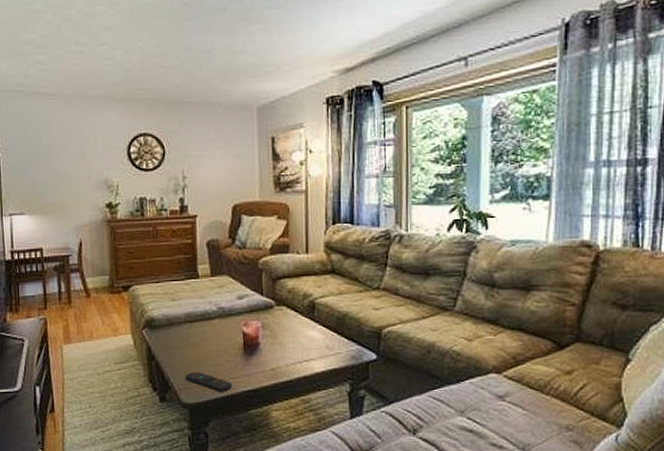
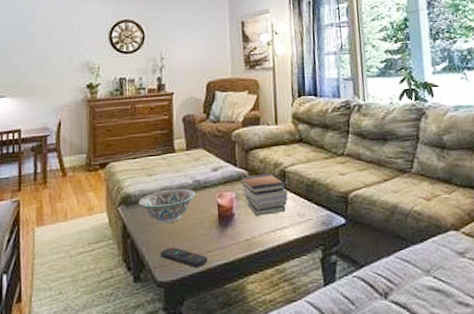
decorative bowl: none [163,315,221,349] -> present [139,188,196,224]
book stack: none [266,304,316,346] -> present [239,173,288,216]

